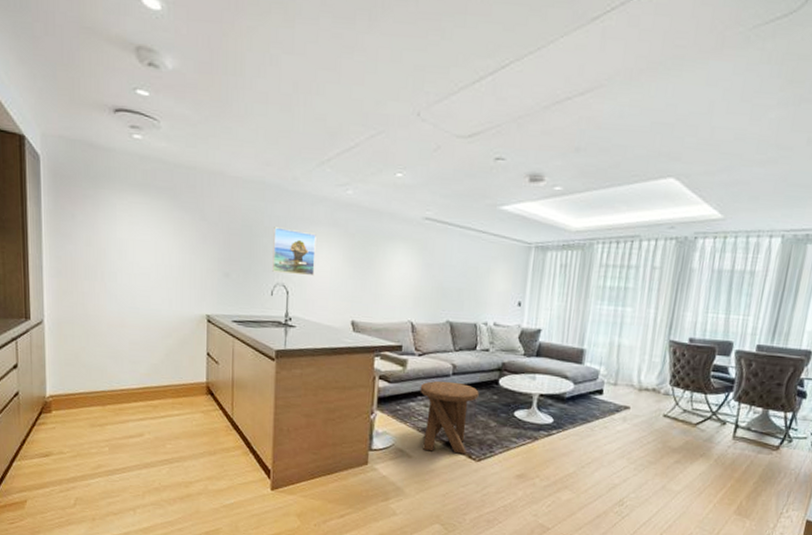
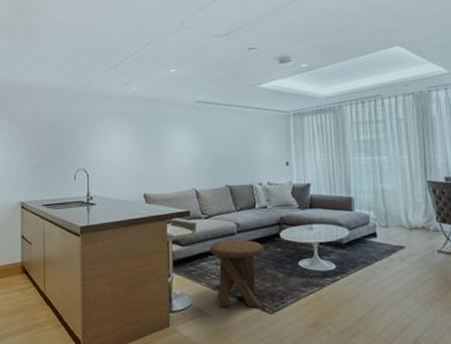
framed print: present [272,227,316,277] -> none [74,123,110,160]

